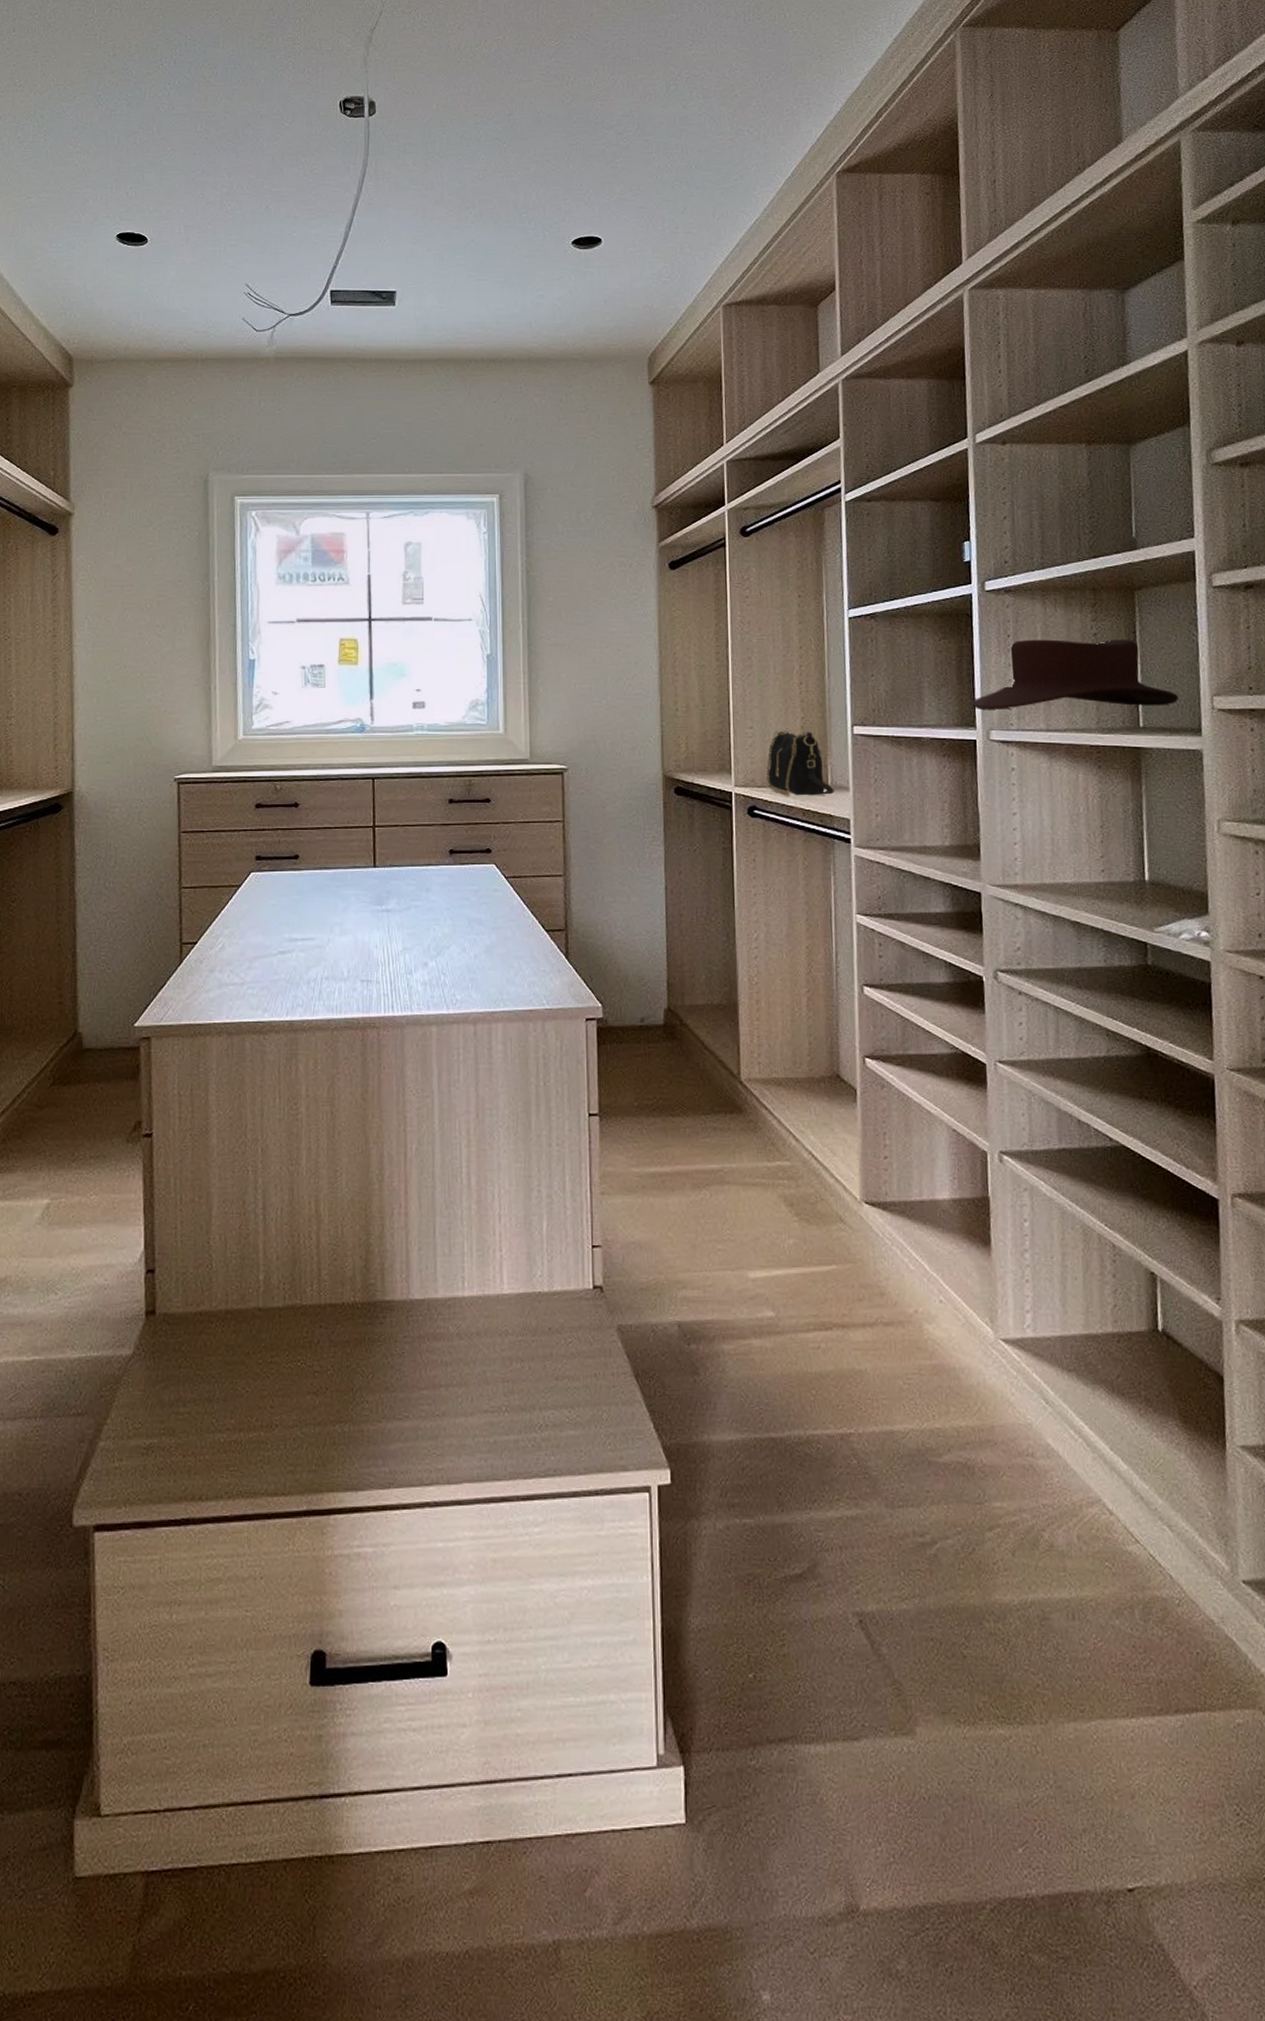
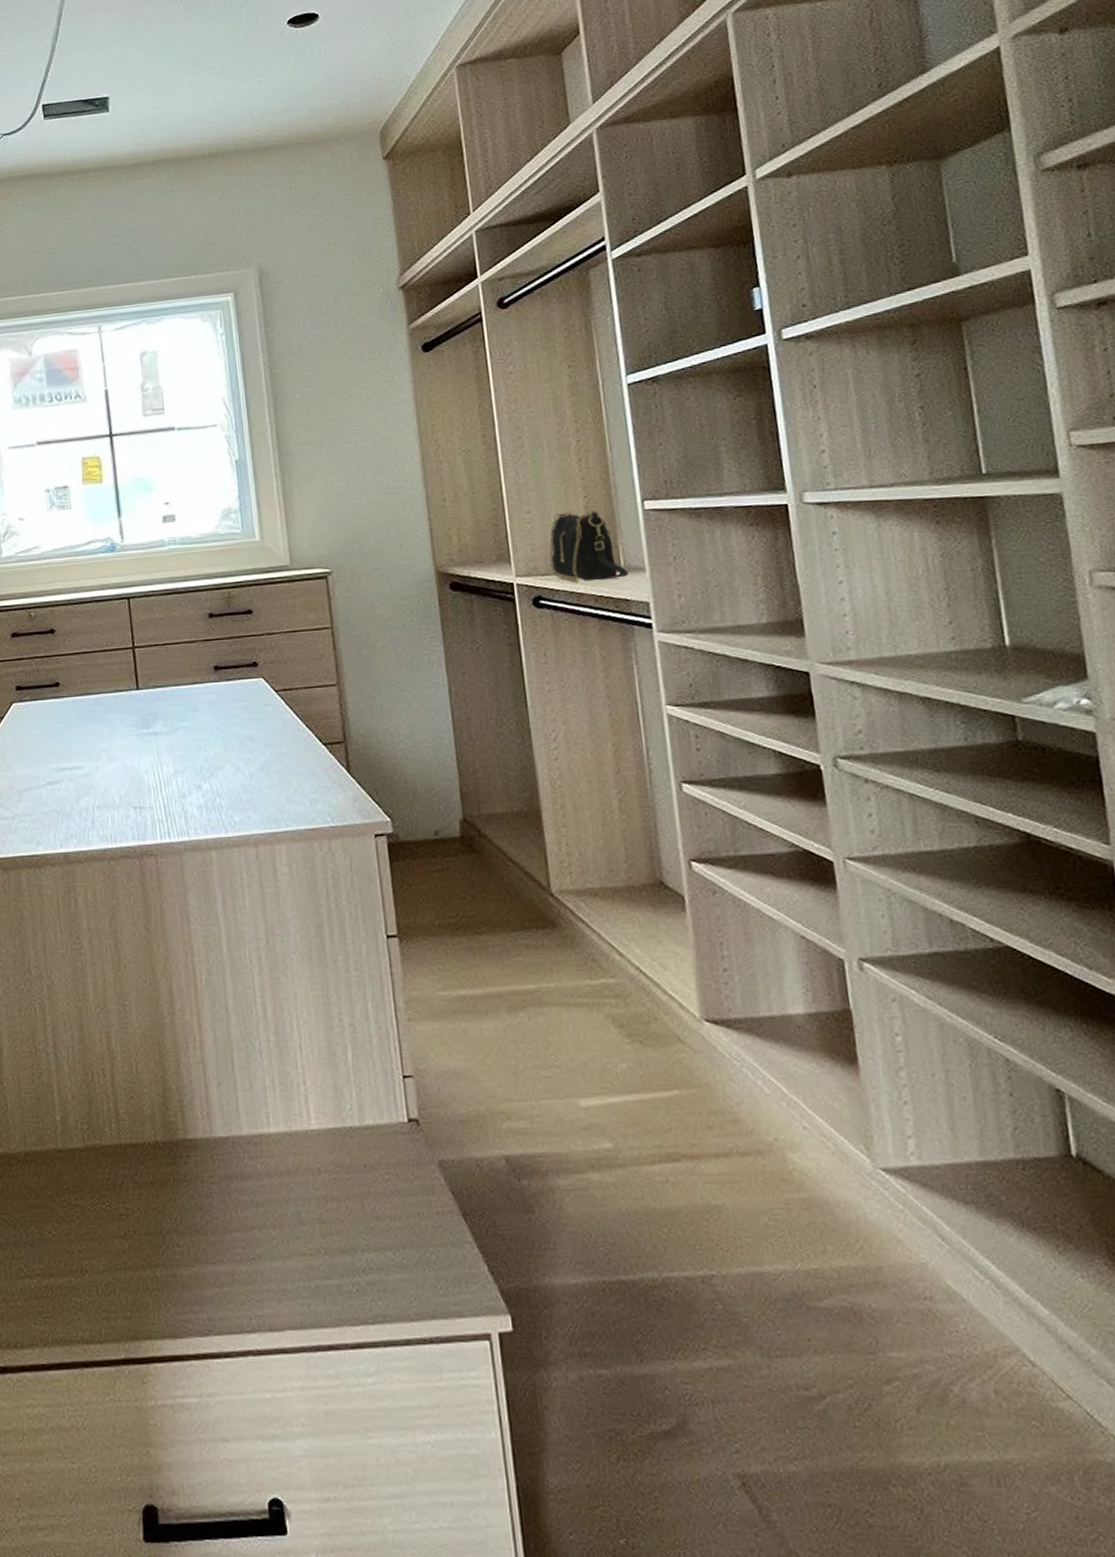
hat: present [971,639,1178,709] -> none [777,377,1027,471]

